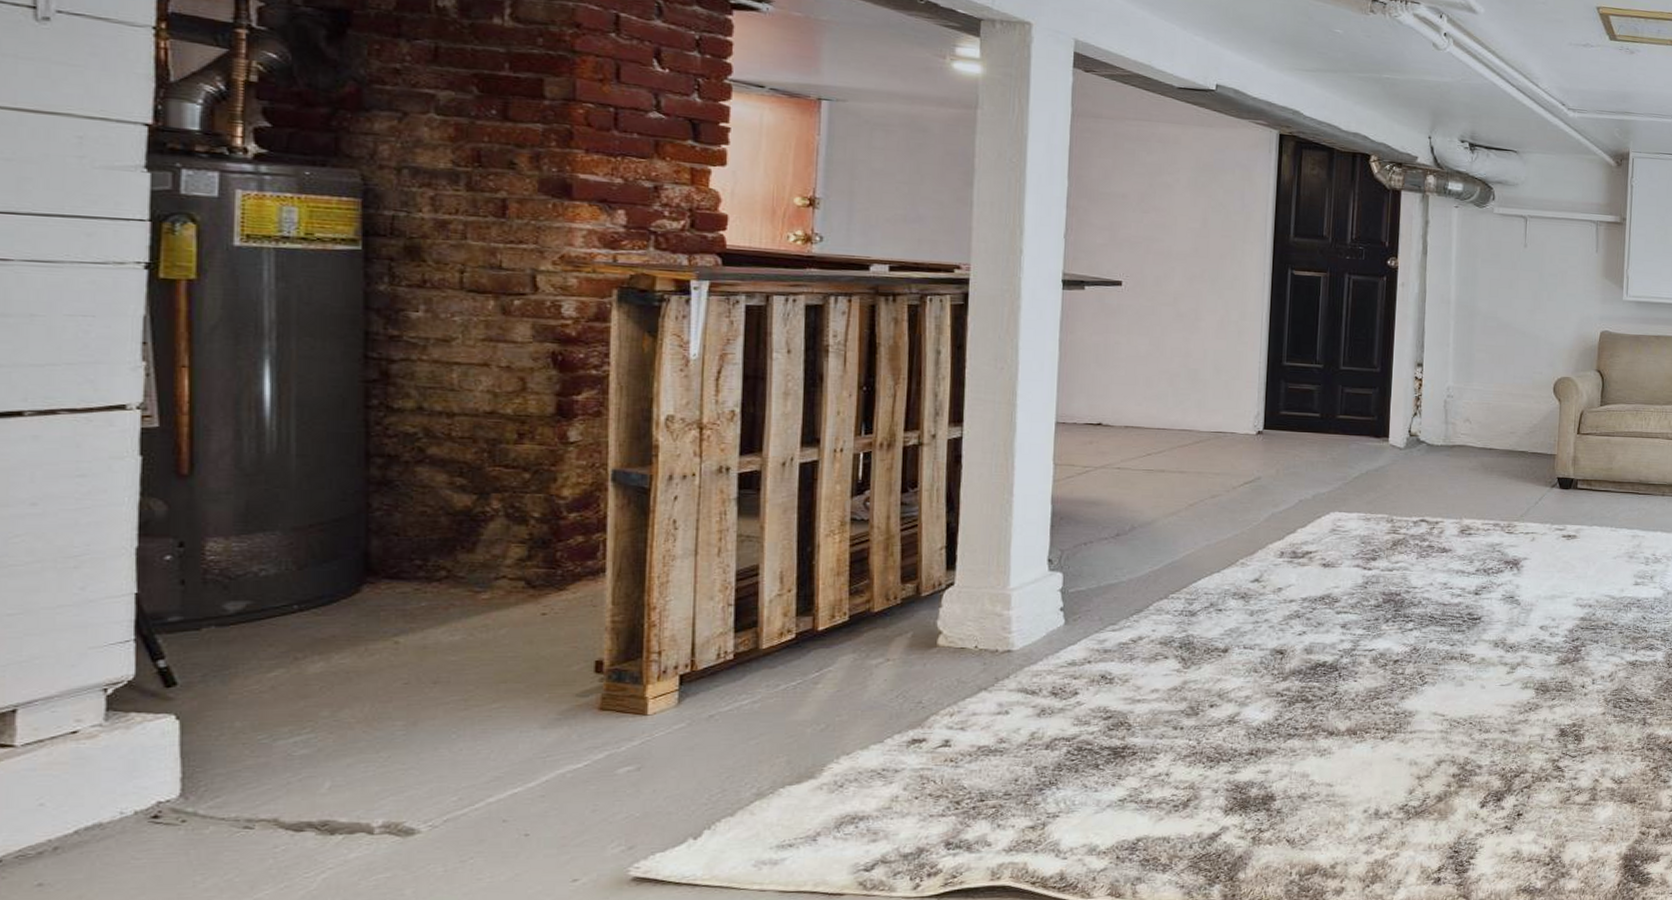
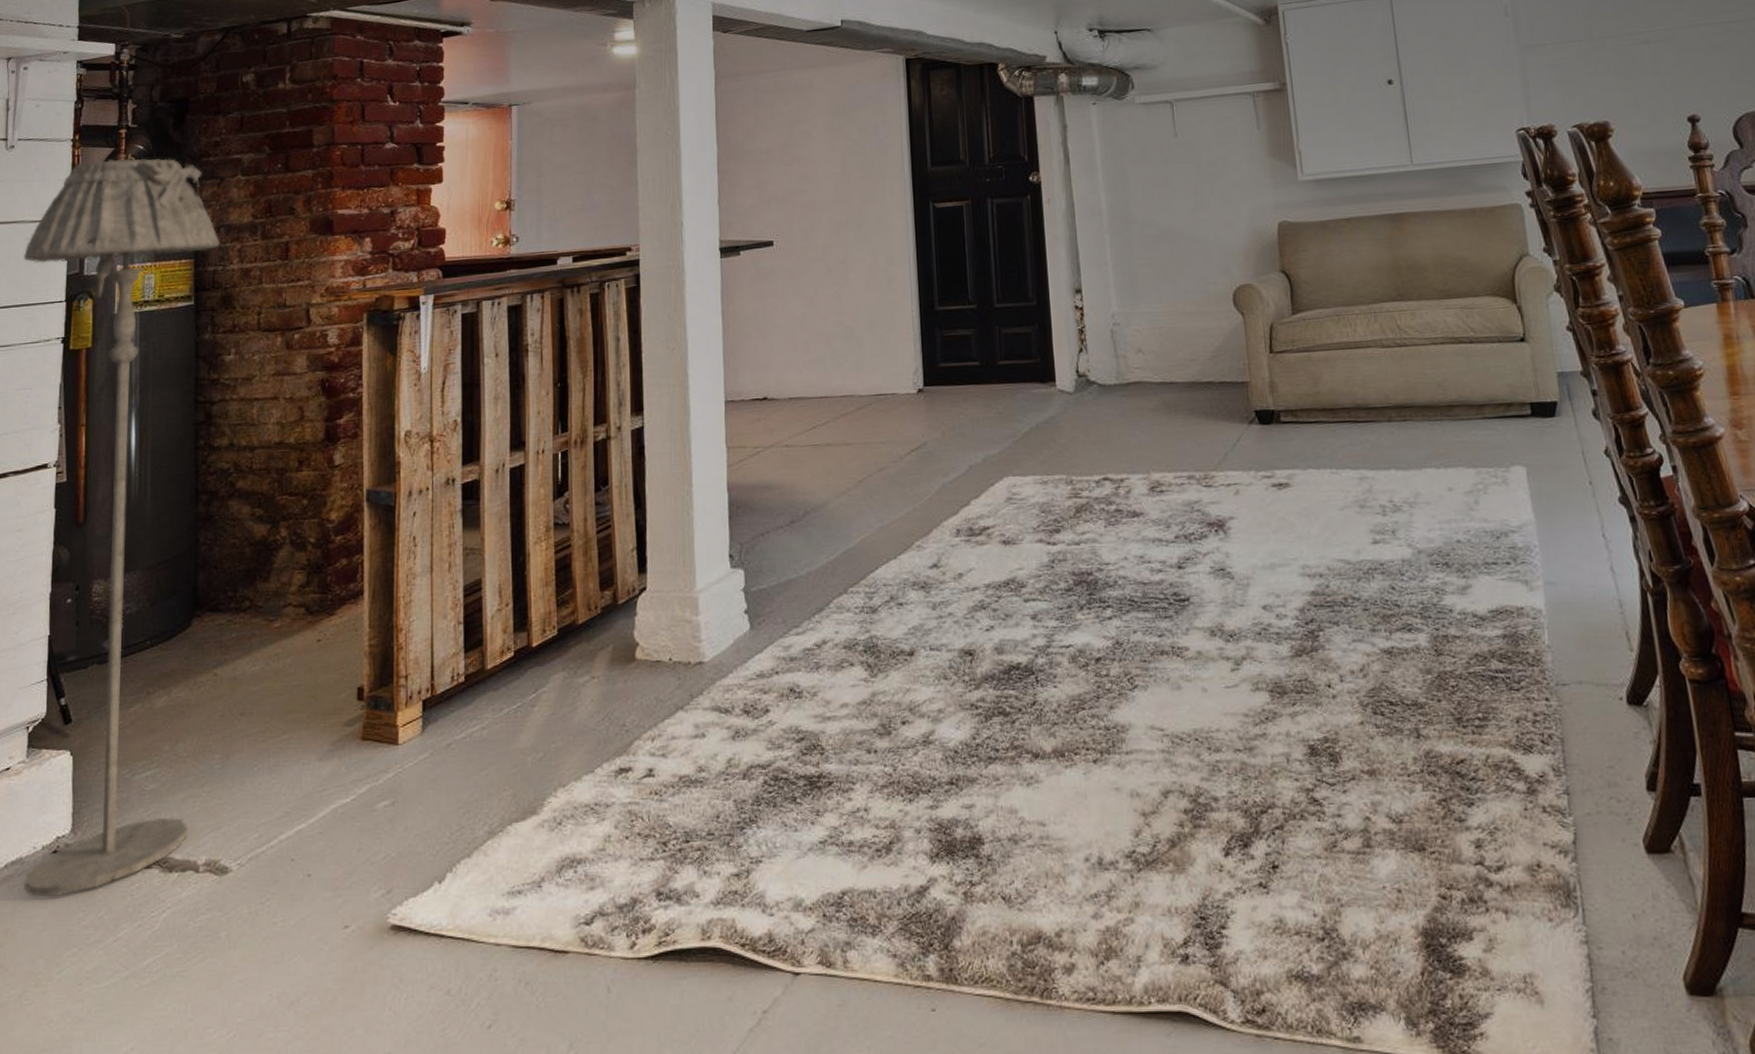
floor lamp: none [72,57,402,862] -> present [23,158,220,897]

